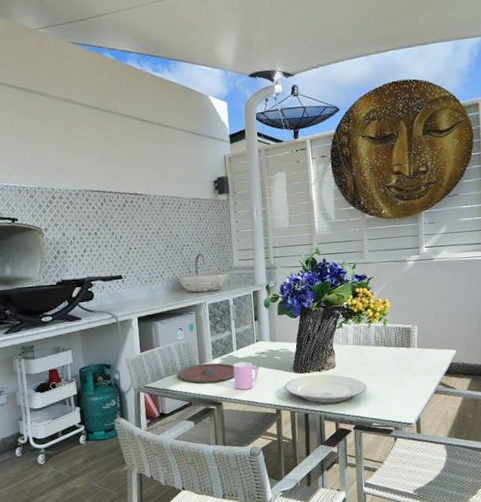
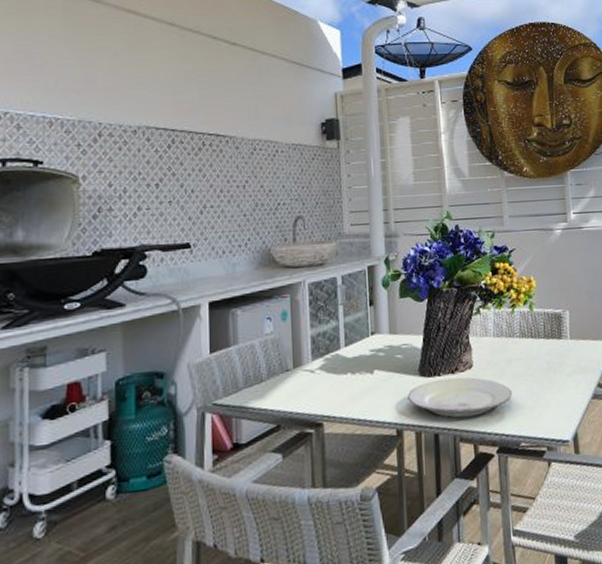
plate: present [177,363,235,384] -> none [261,365,342,397]
cup: present [233,361,259,390] -> none [340,362,374,404]

